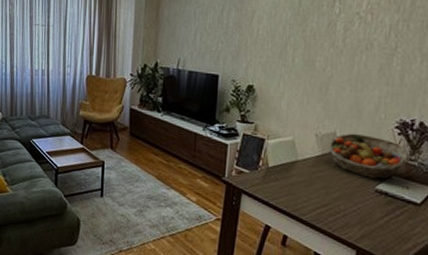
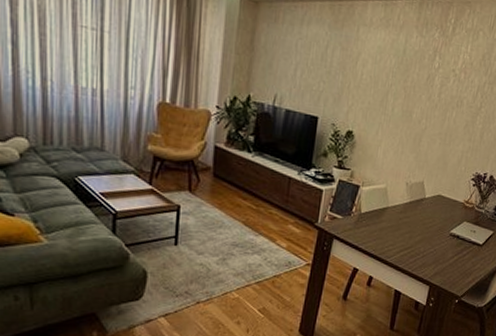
fruit basket: present [328,133,410,180] -> none [415,183,480,225]

